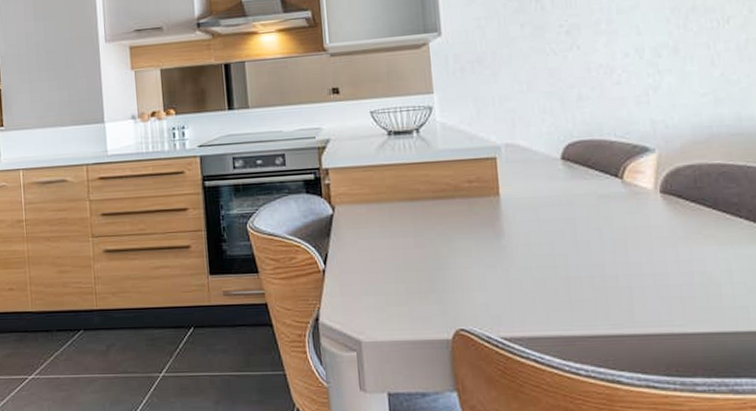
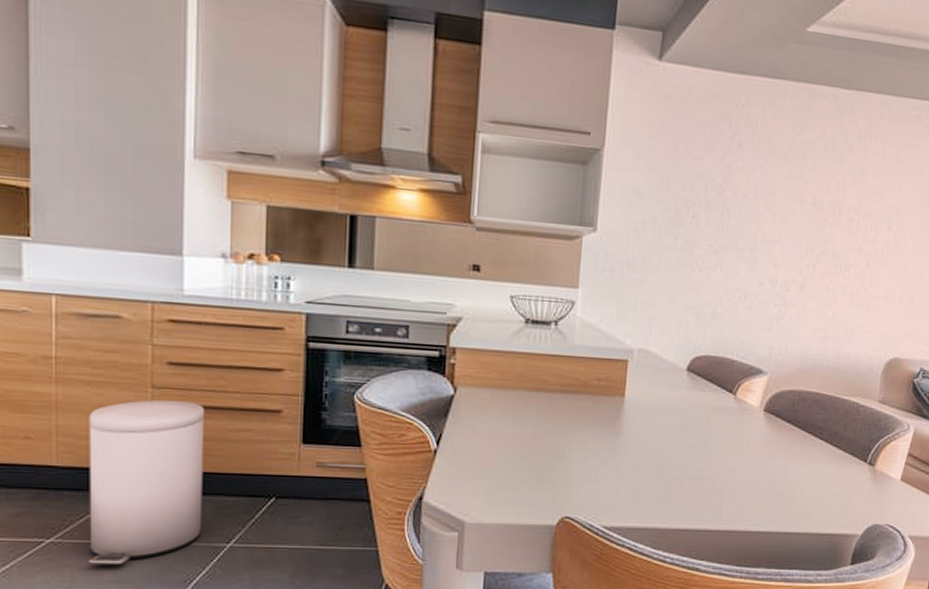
pedal bin: none [51,245,140,398] -> present [88,399,204,566]

